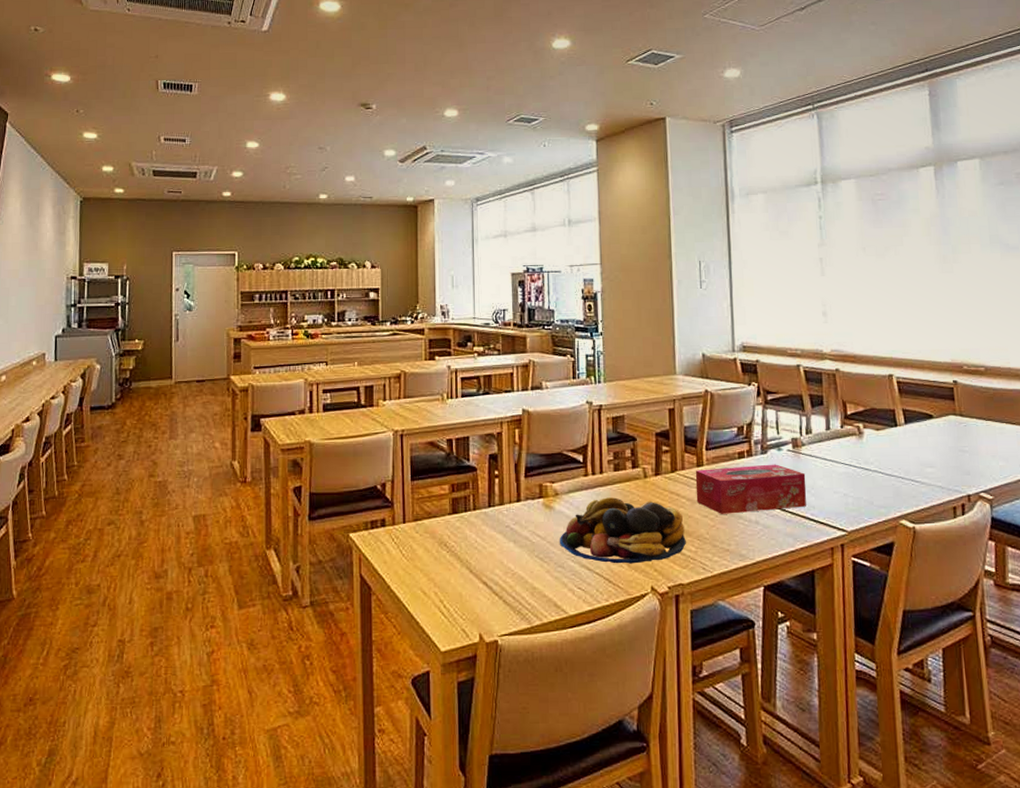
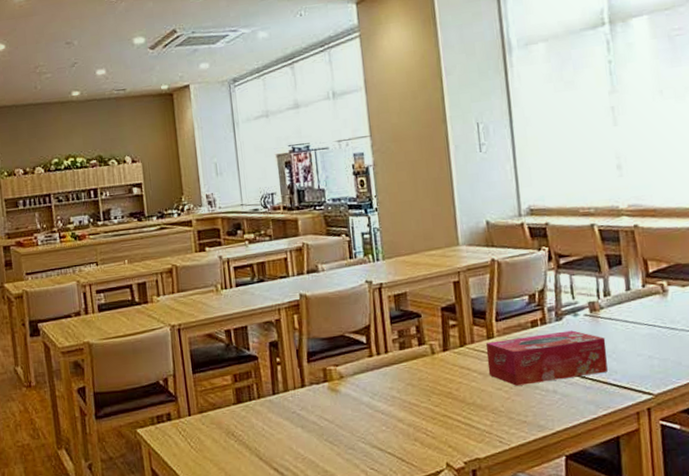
fruit bowl: present [560,497,686,564] -> none [348,376,481,443]

